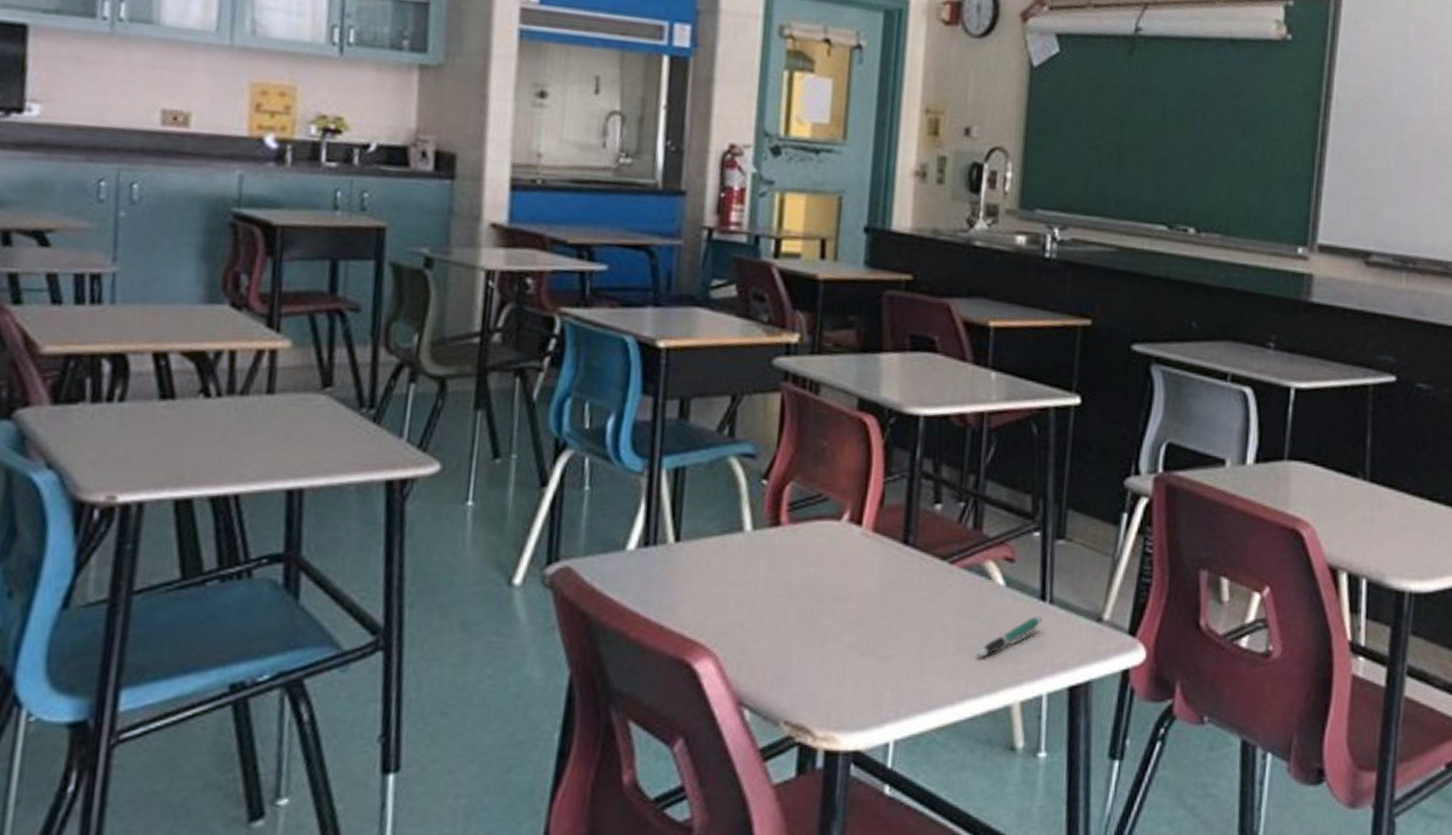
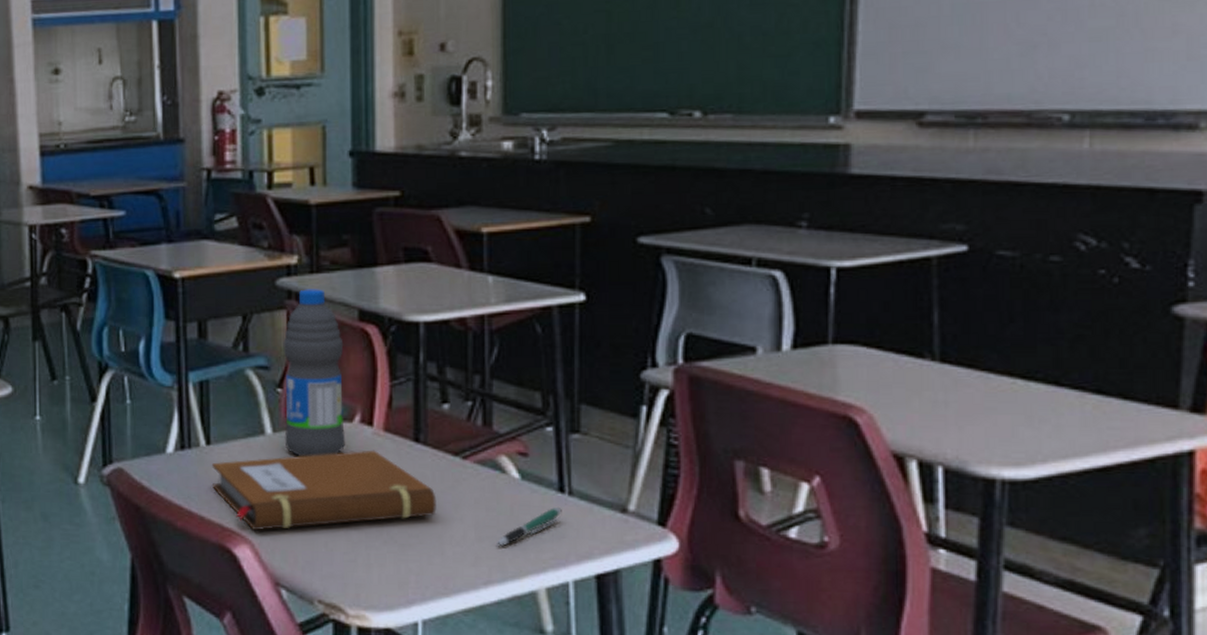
notebook: none [677,552,920,643] -> present [211,450,437,531]
water bottle: none [764,371,839,558] -> present [283,289,346,457]

